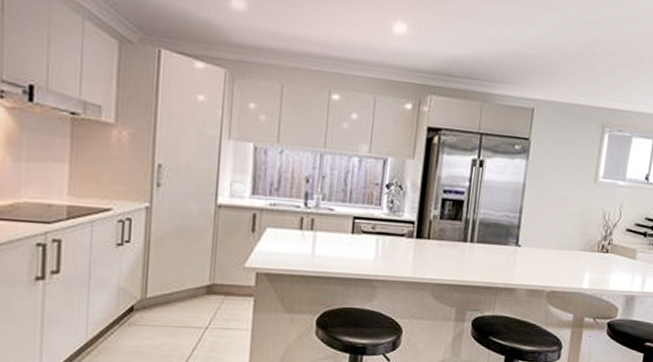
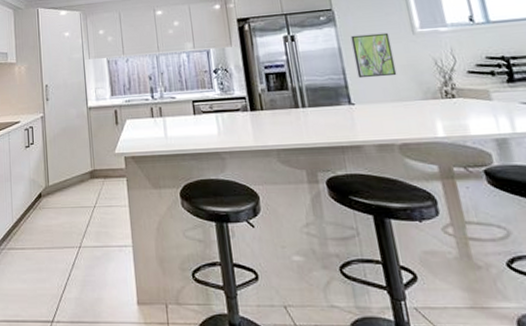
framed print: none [532,172,574,223] -> present [351,32,397,79]

